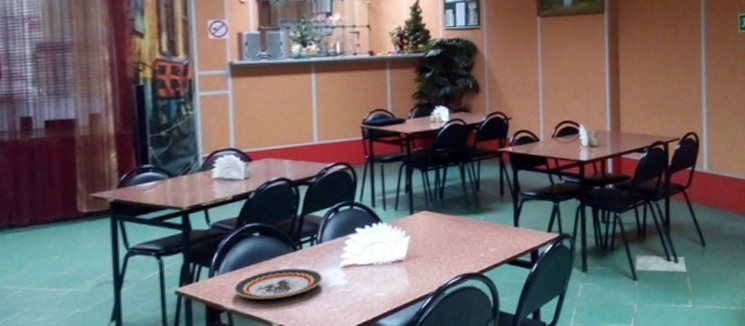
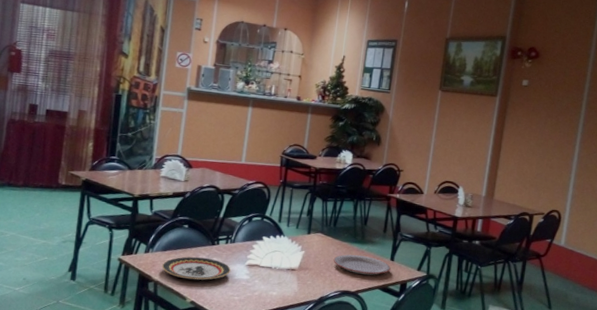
plate: none [446,227,516,251] -> present [333,254,391,275]

